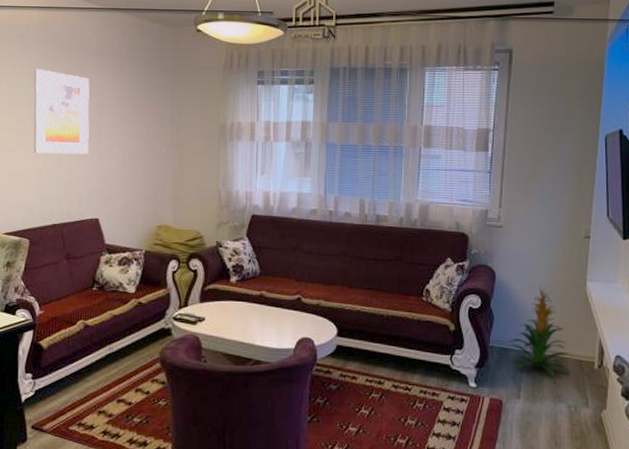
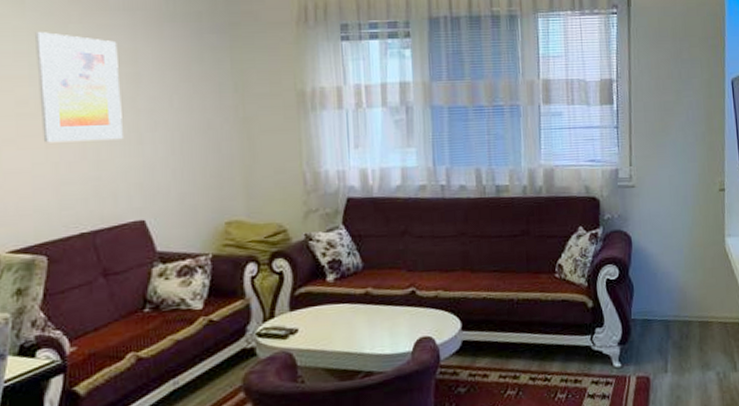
indoor plant: present [510,285,571,377] -> none [652,246,717,344]

